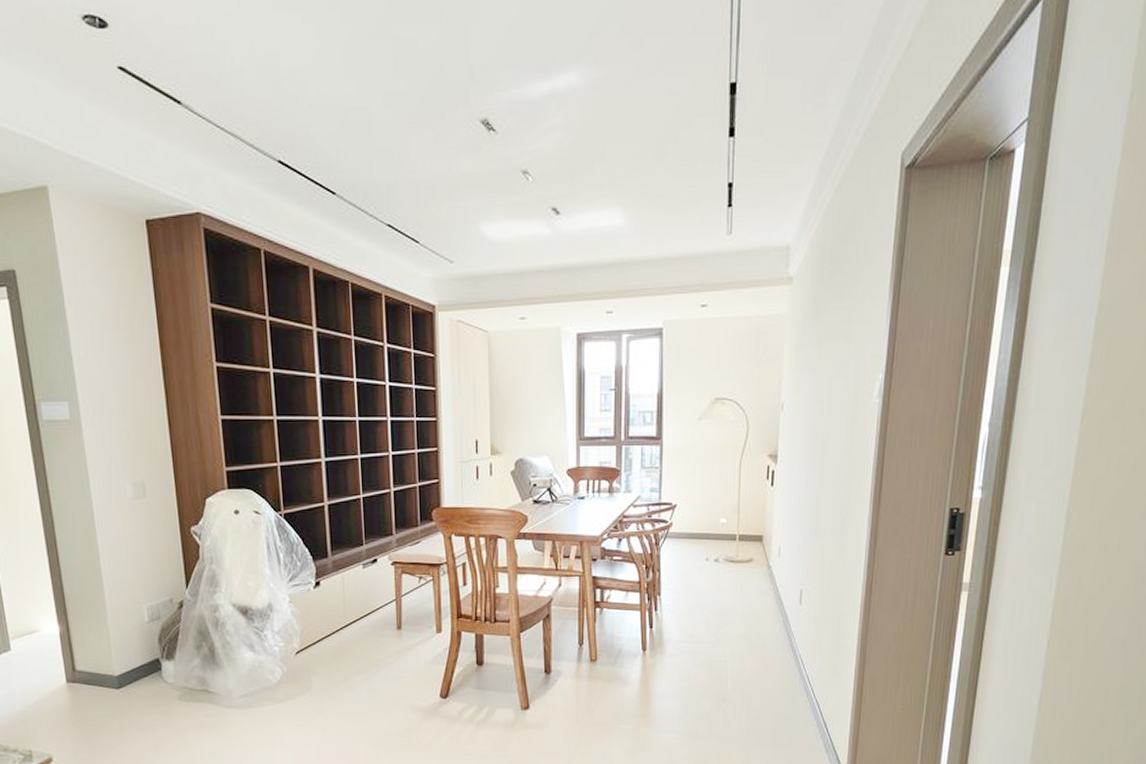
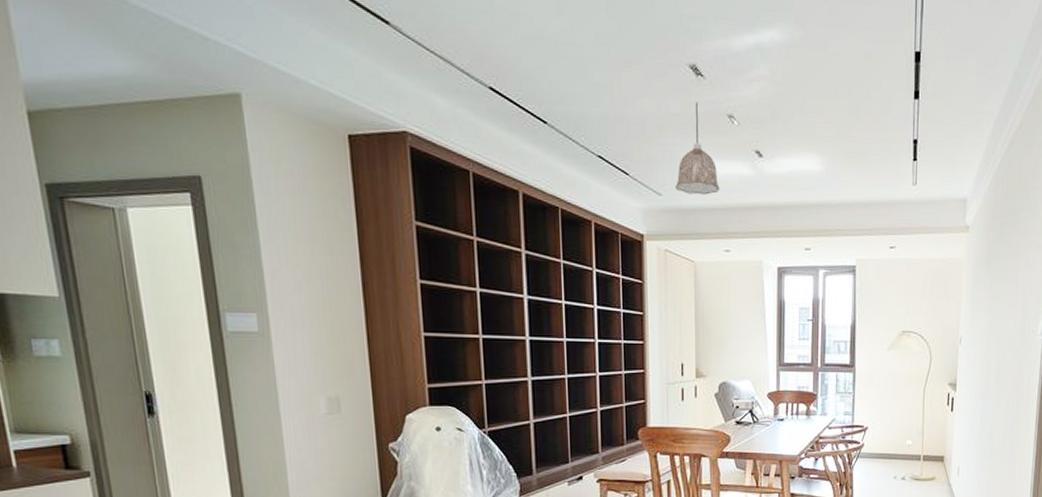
pendant lamp: none [468,159,514,260] -> present [676,102,720,195]

